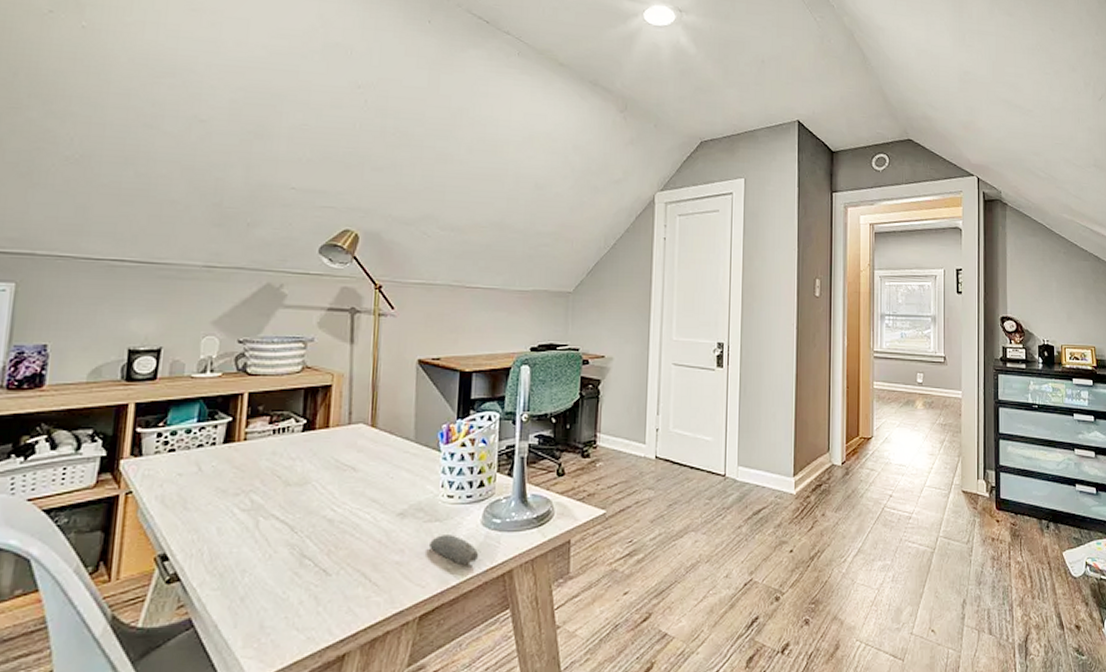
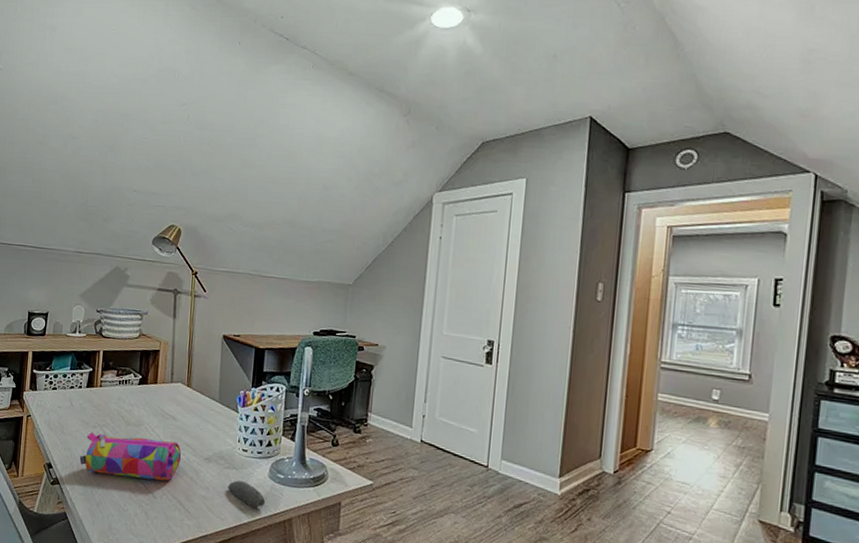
pencil case: none [212,498,366,557] -> present [79,432,182,481]

